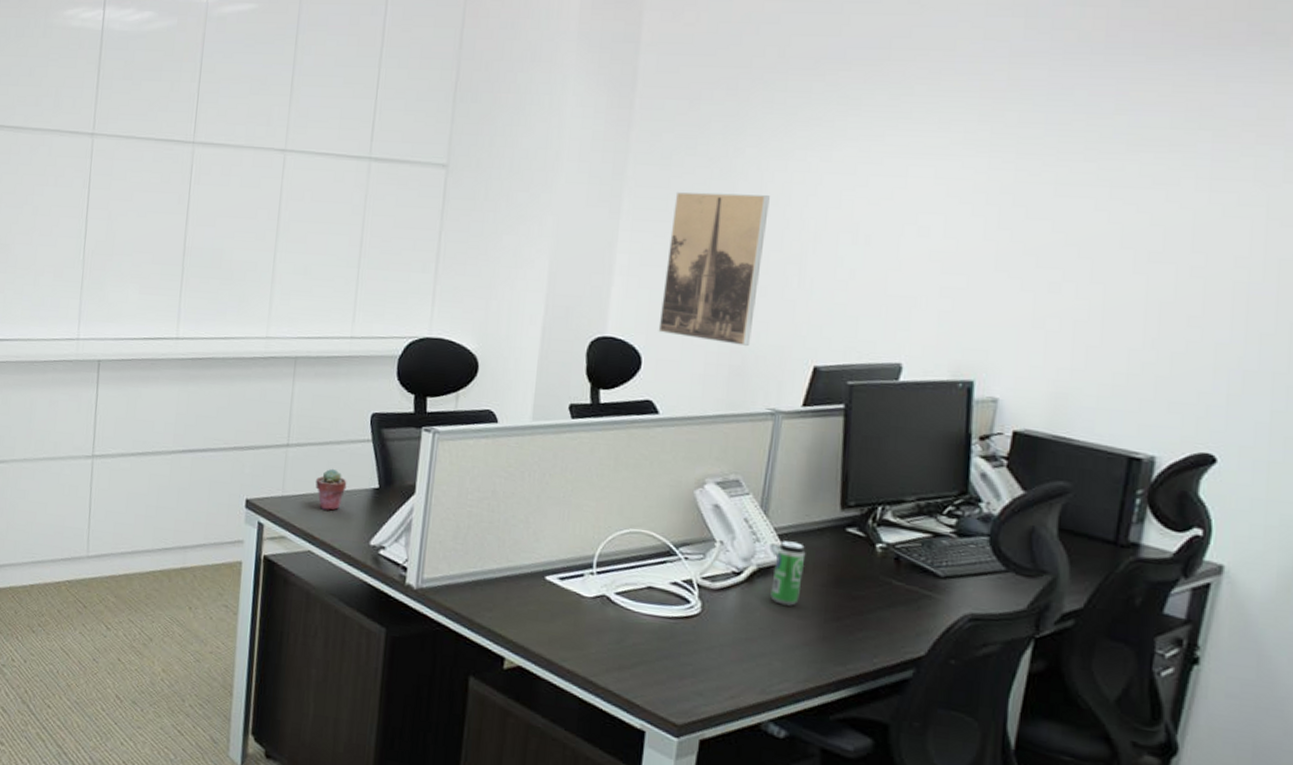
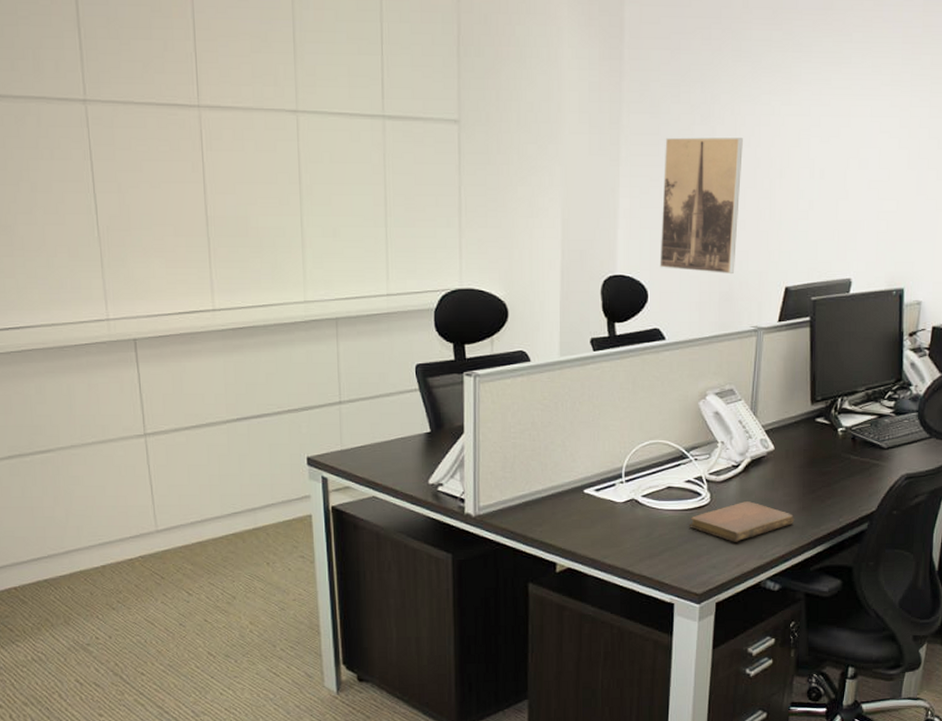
potted succulent: present [315,468,347,511] -> none [372,419,401,458]
notebook: none [671,618,812,668] -> present [689,501,795,542]
beverage can: present [771,540,806,606] -> none [762,435,787,487]

